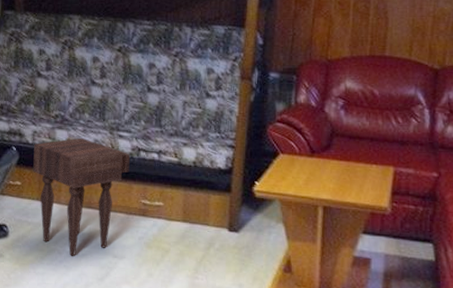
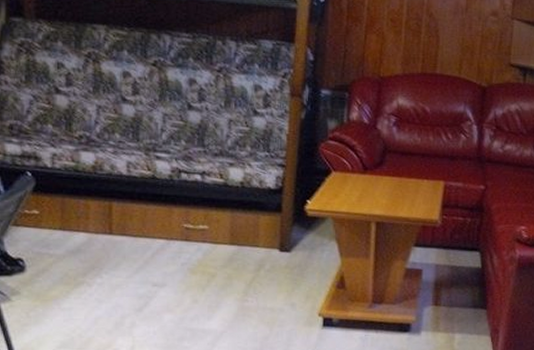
nightstand: present [33,137,130,256] -> none [54,160,169,288]

